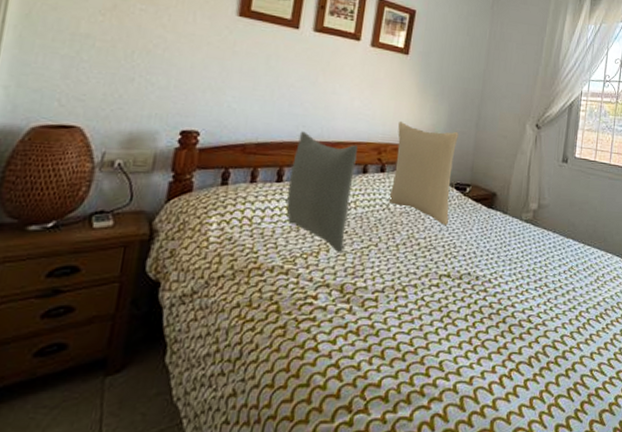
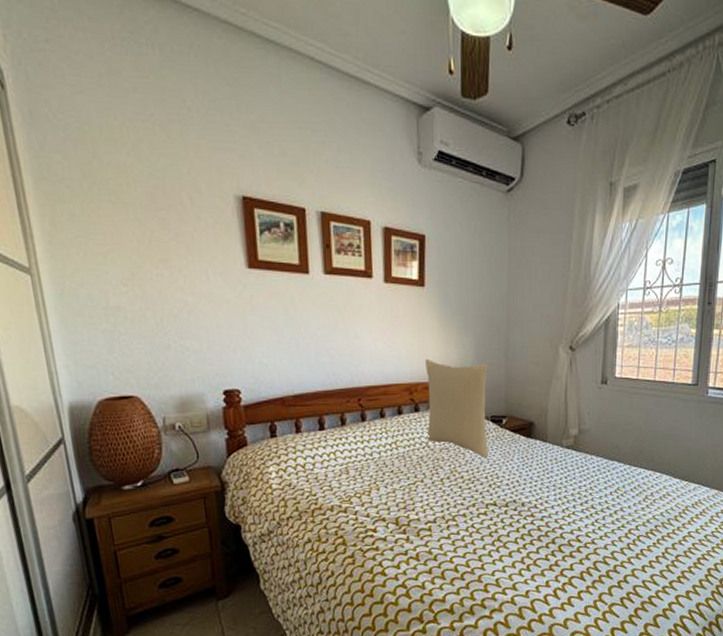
pillow: present [286,131,358,253] -> none [330,379,392,491]

